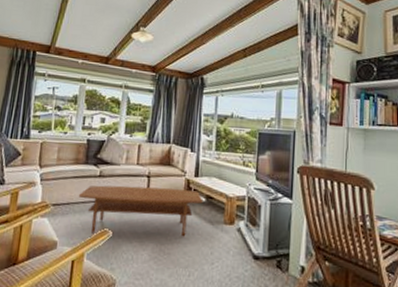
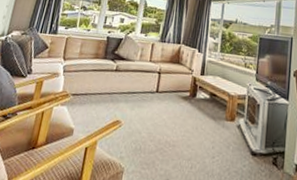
coffee table: present [78,185,203,236] -> none [95,78,208,130]

